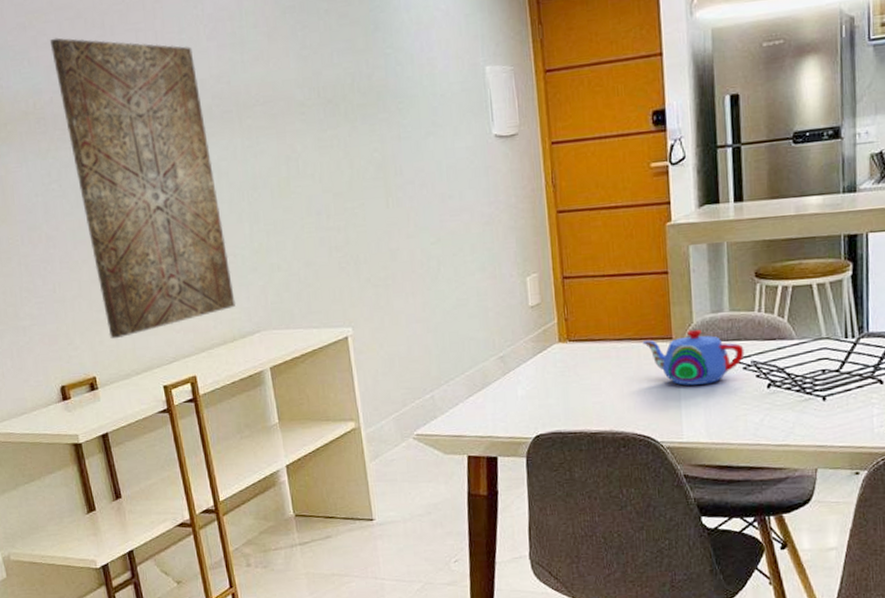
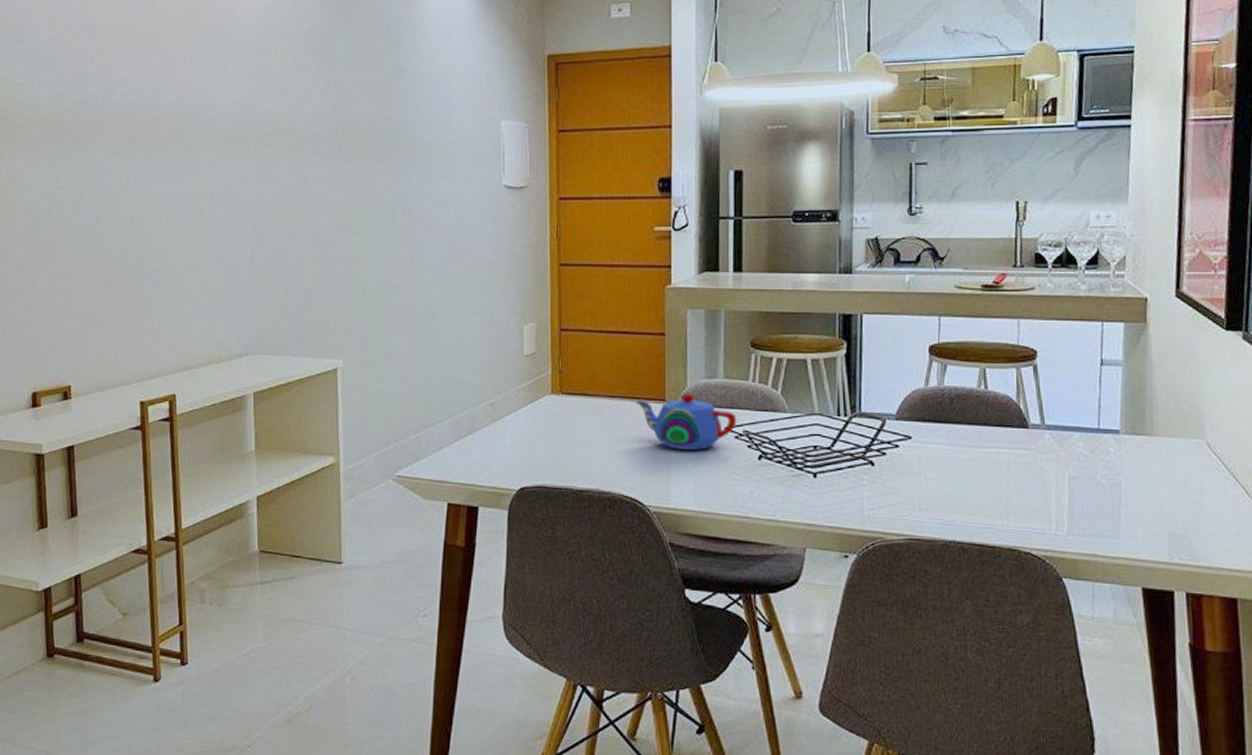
wall art: present [49,37,236,339] -> none [79,52,228,349]

